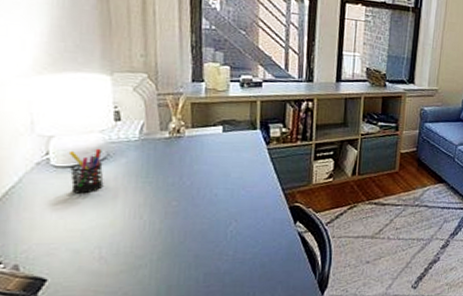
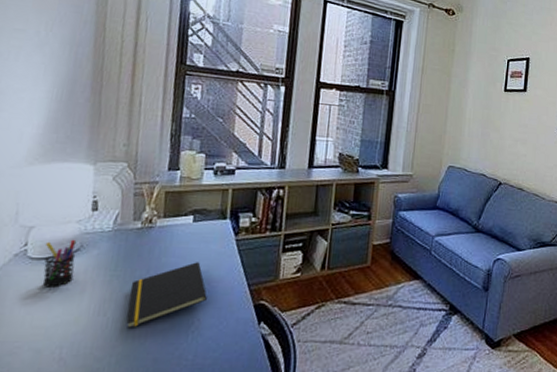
notepad: none [163,169,243,229] -> present [126,262,207,328]

